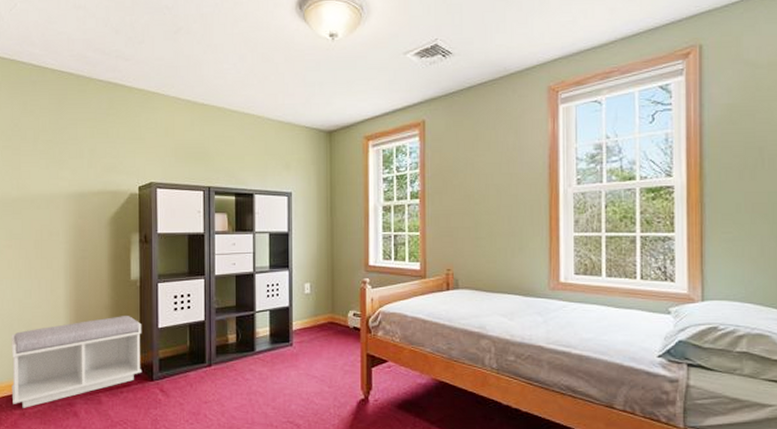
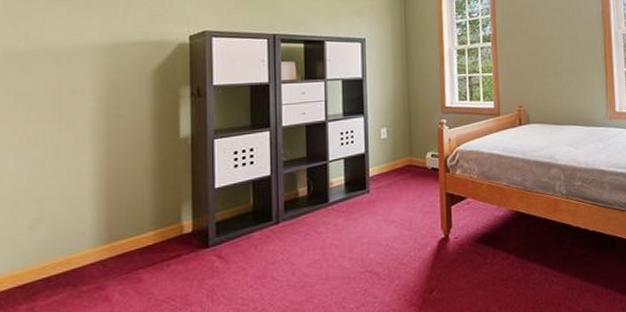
bench: present [11,316,142,408] -> none [14,178,195,302]

